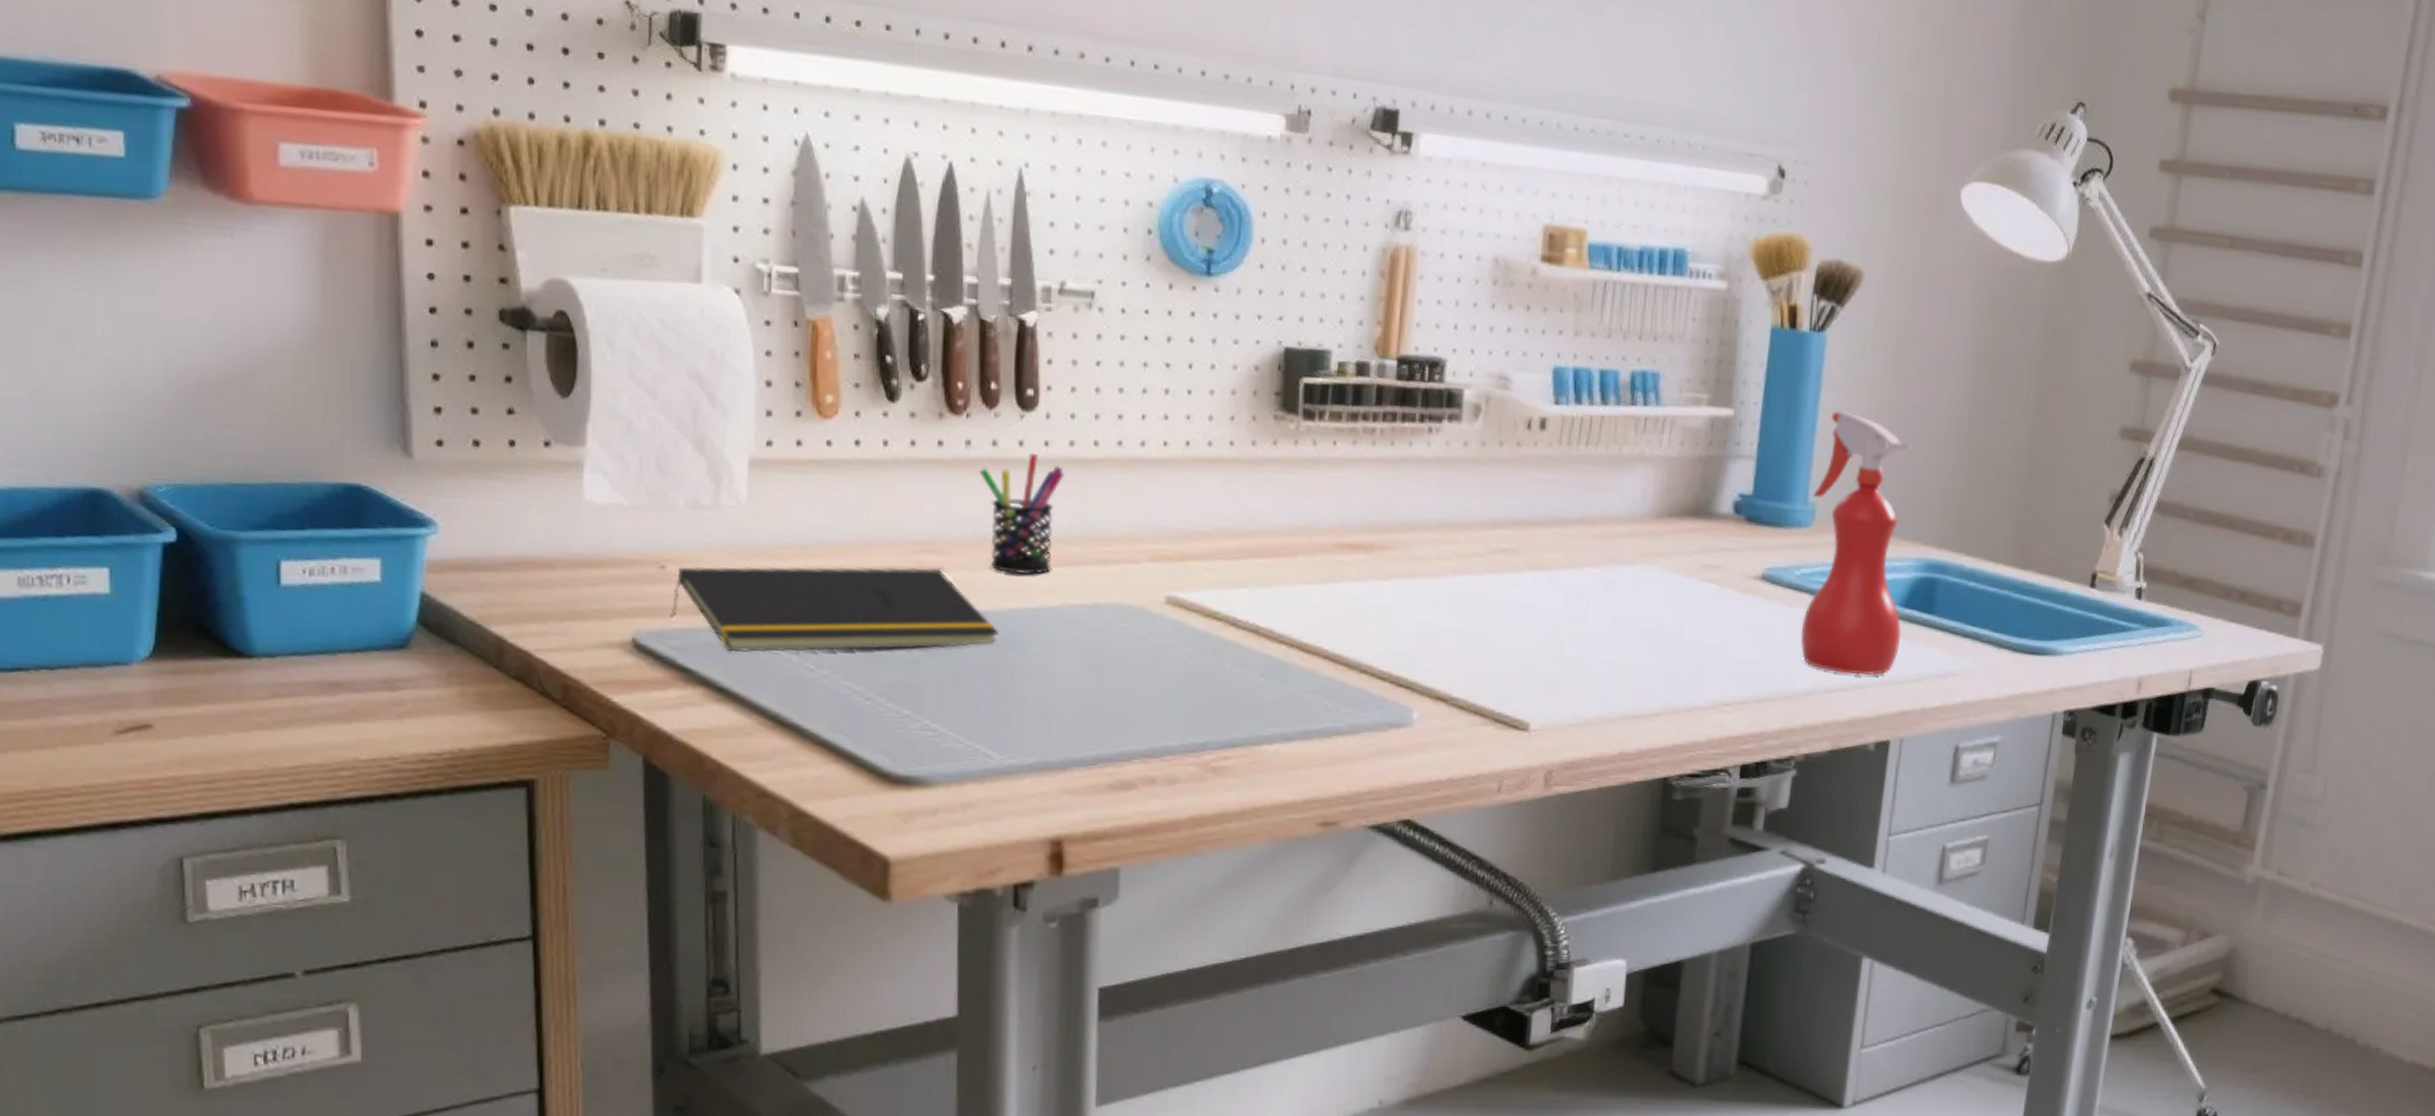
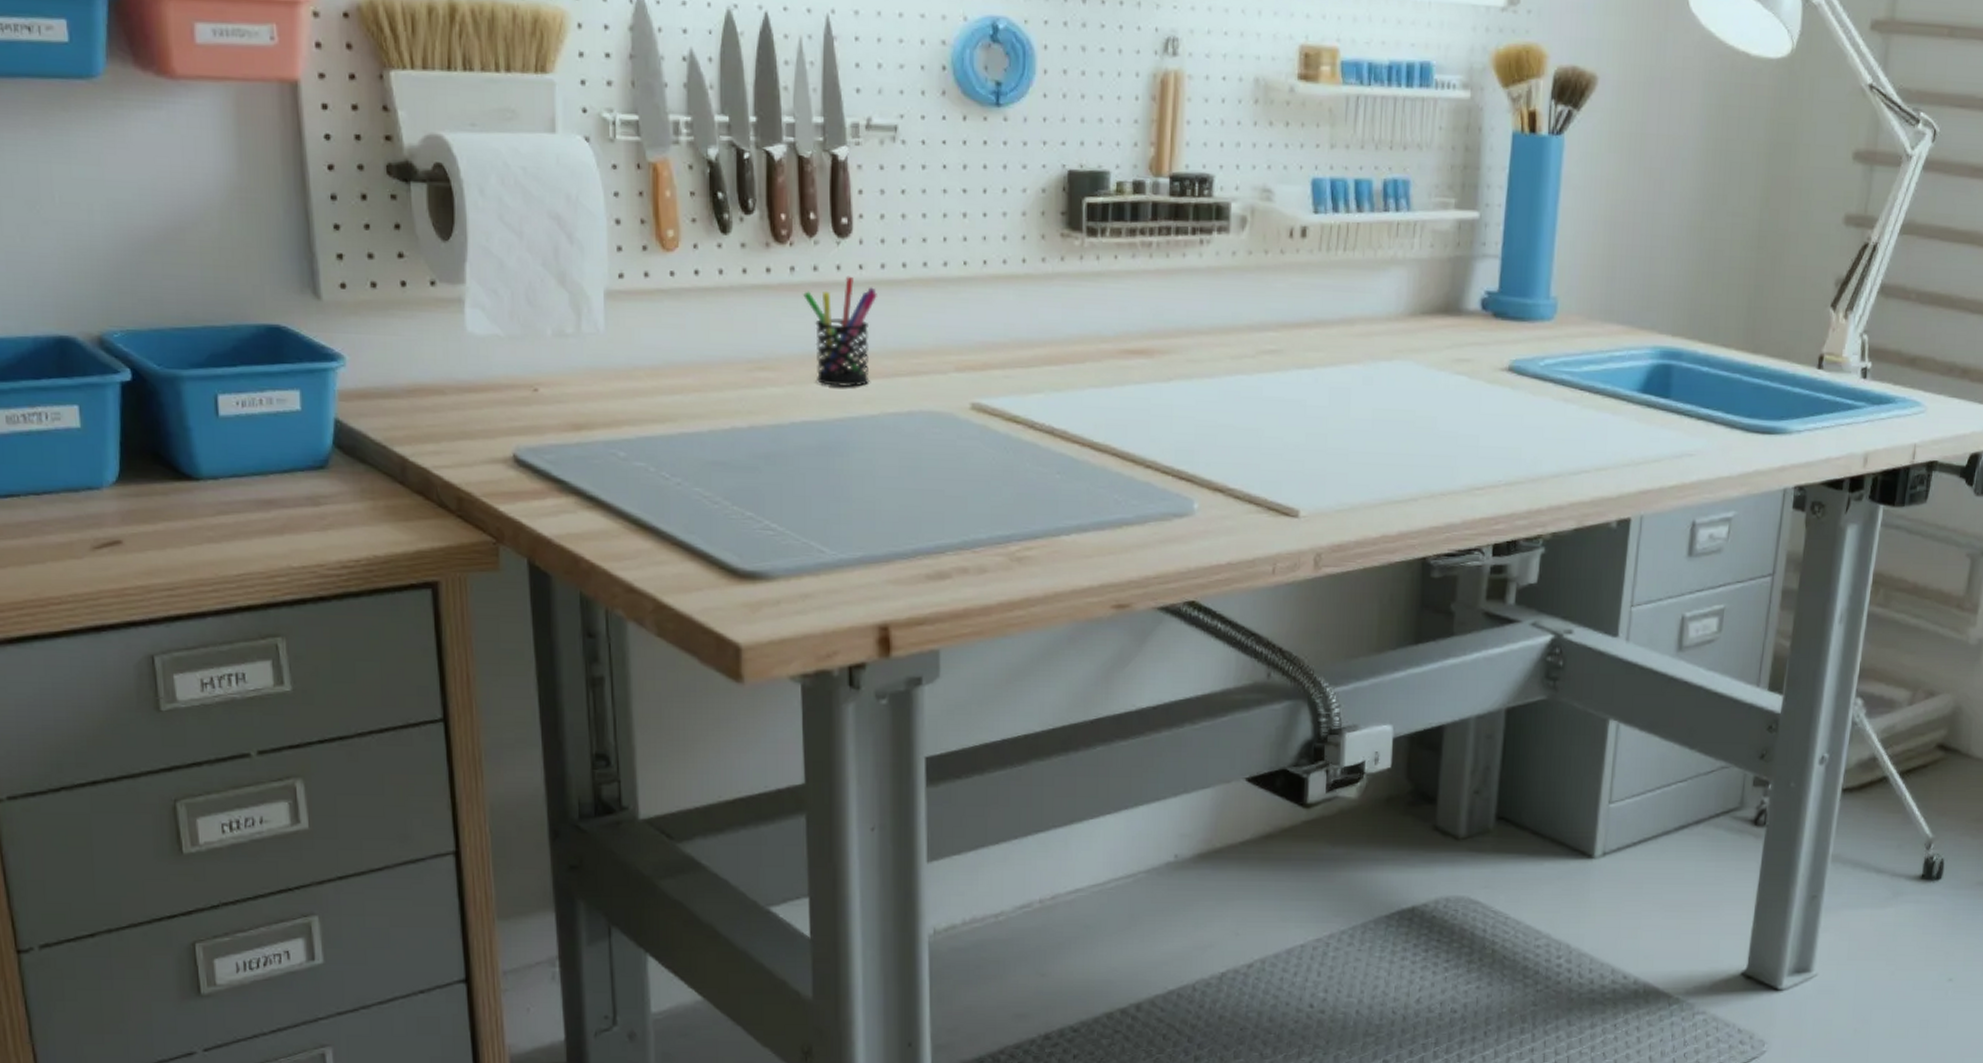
notepad: present [670,566,999,652] -> none [544,384,826,465]
spray bottle: present [1800,410,1912,676] -> none [1546,209,1647,458]

